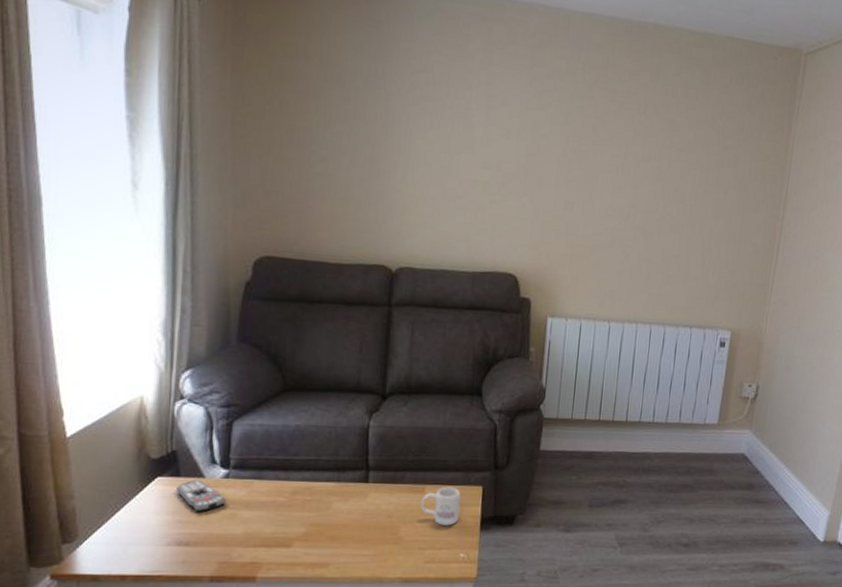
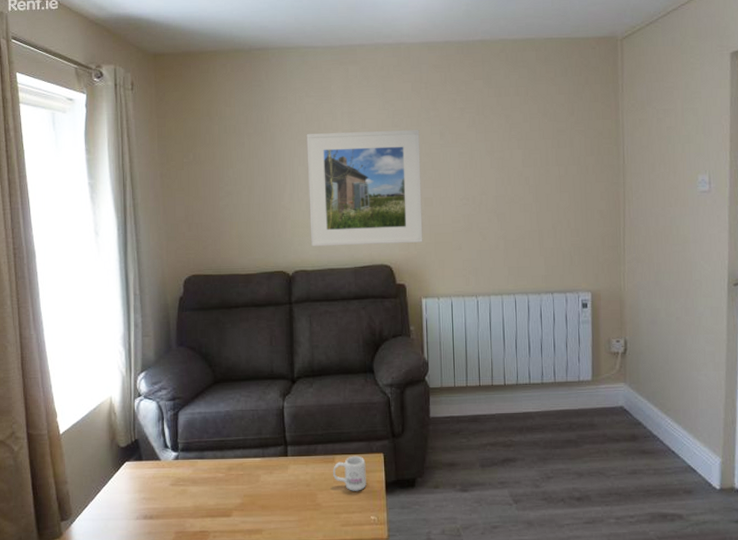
remote control: present [177,480,227,511] -> none [140,463,178,489]
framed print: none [423,101,569,253] -> present [306,129,423,247]

